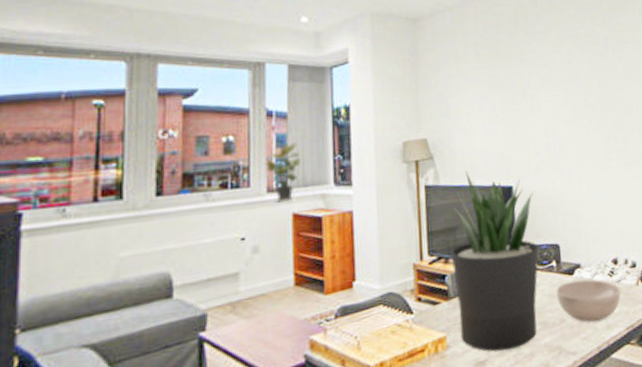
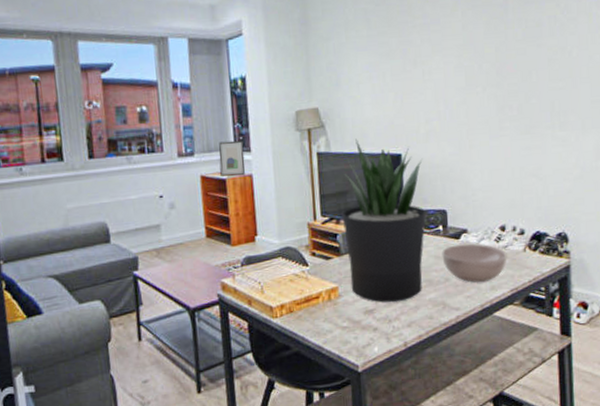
potted plant: present [265,143,301,203] -> none [174,112,205,166]
picture frame: none [315,173,345,214] -> present [219,140,245,176]

